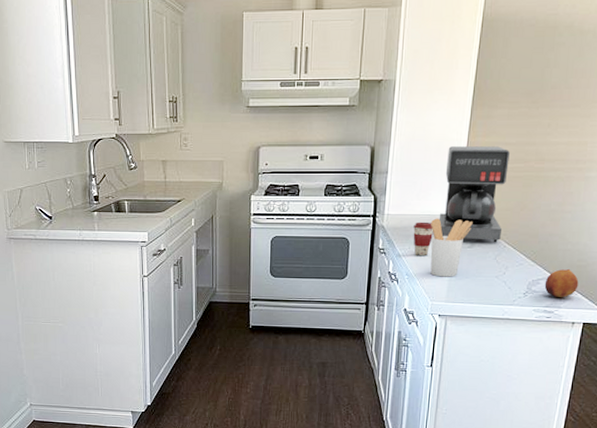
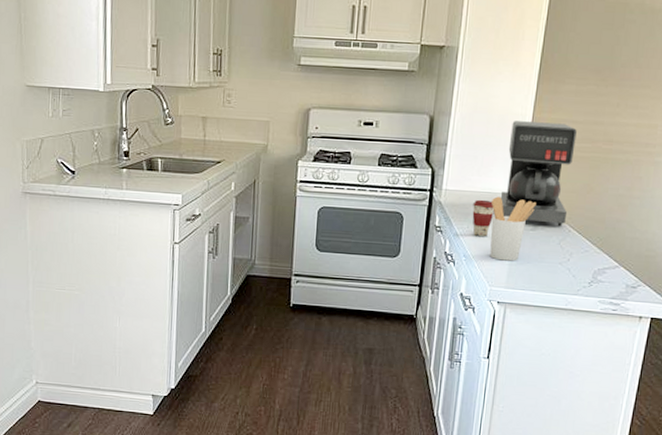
fruit: present [544,269,579,297] -> none [610,258,647,289]

